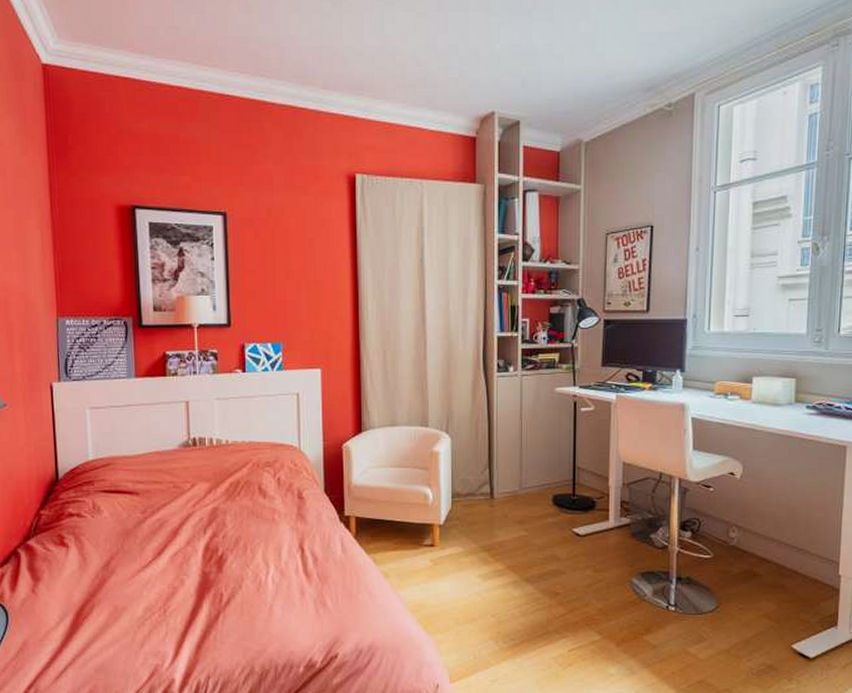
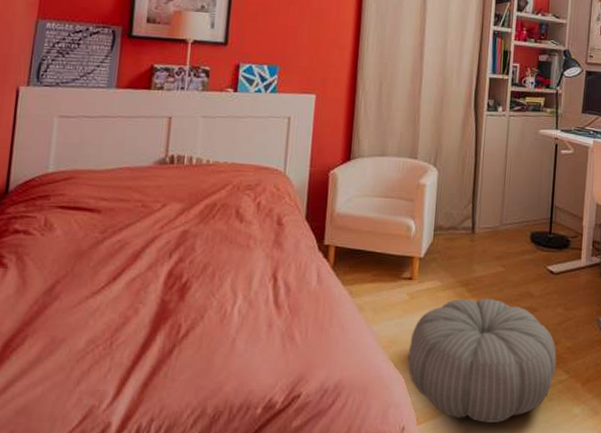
pouf: none [436,562,588,681] -> present [407,298,557,423]

